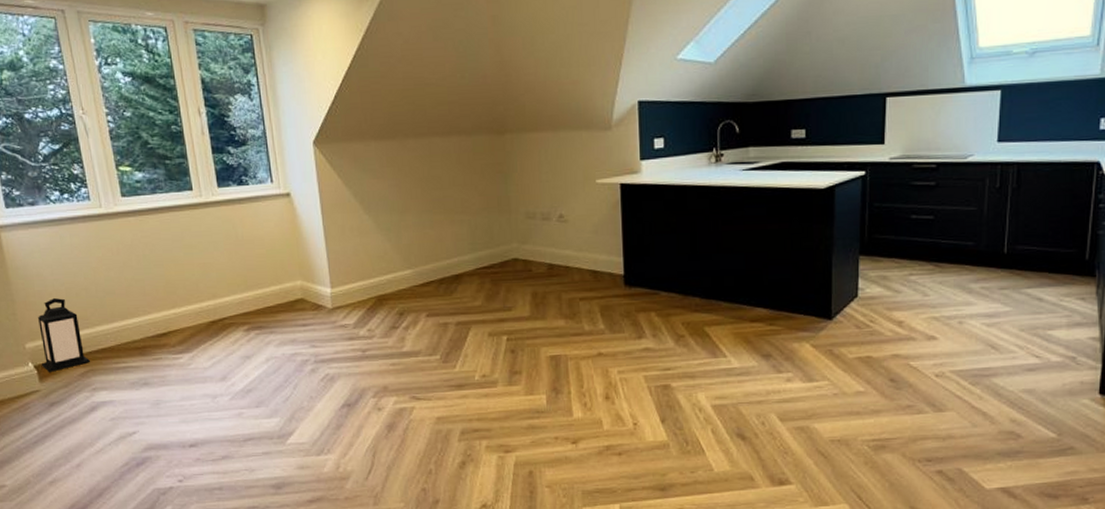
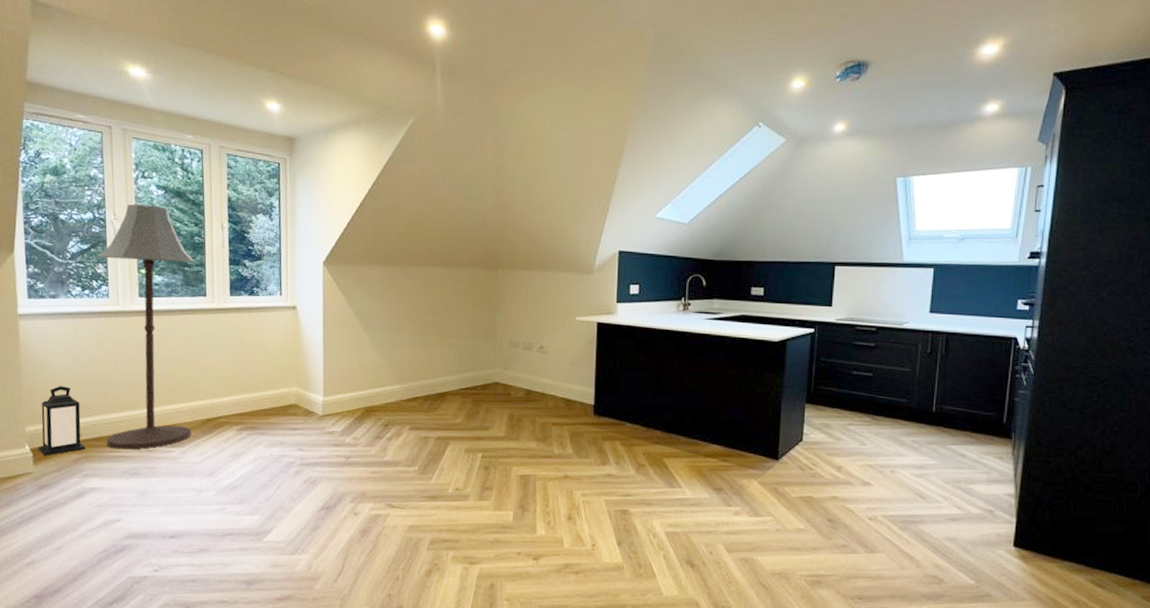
floor lamp: none [71,94,197,360] -> present [97,204,195,450]

